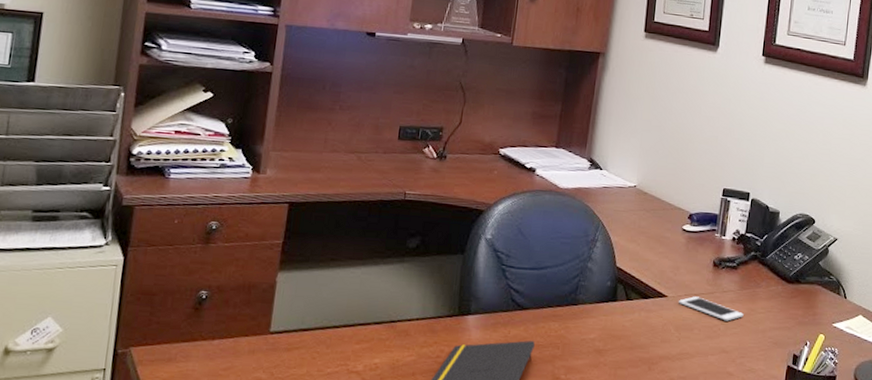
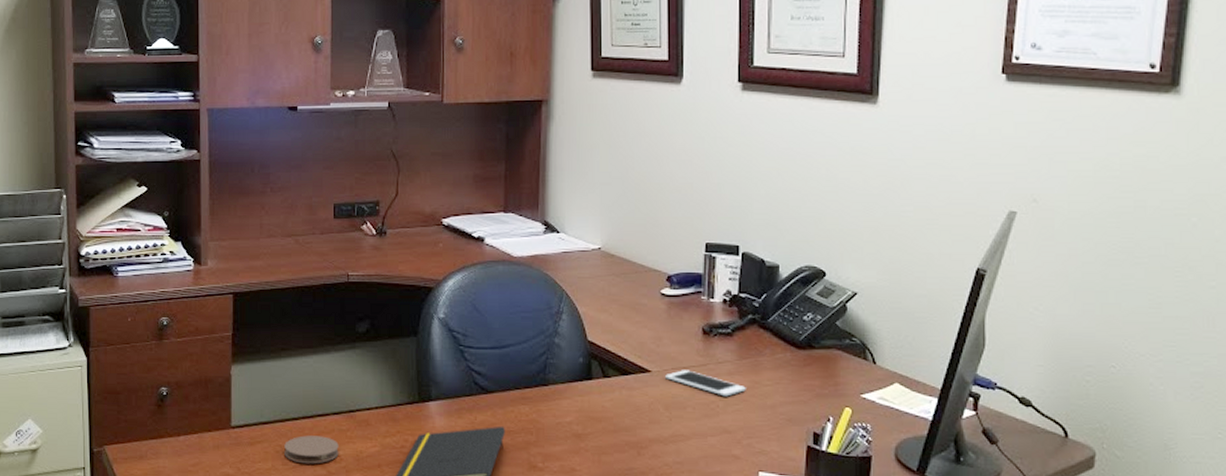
coaster: none [321,343,377,371] -> present [284,435,339,464]

